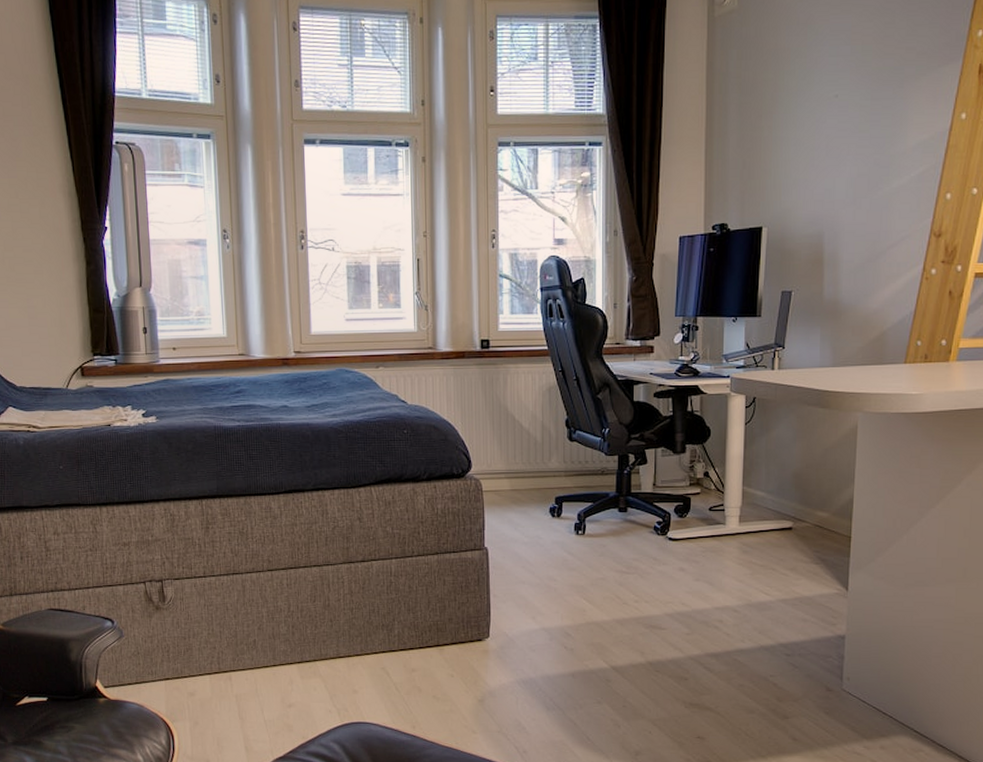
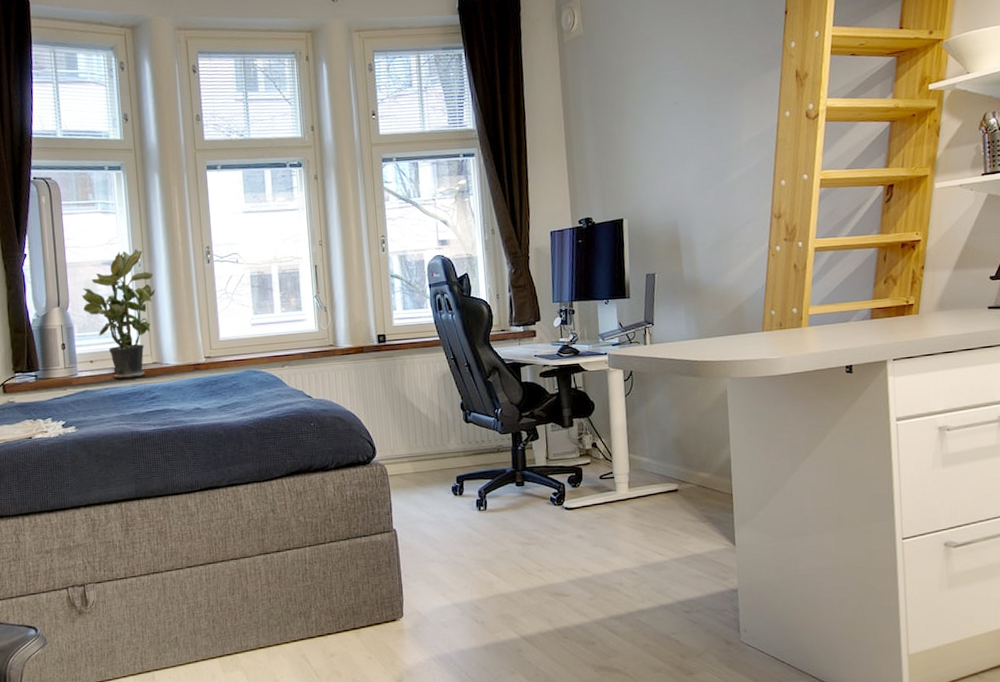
potted plant: none [165,229,244,370] -> present [81,250,156,380]

